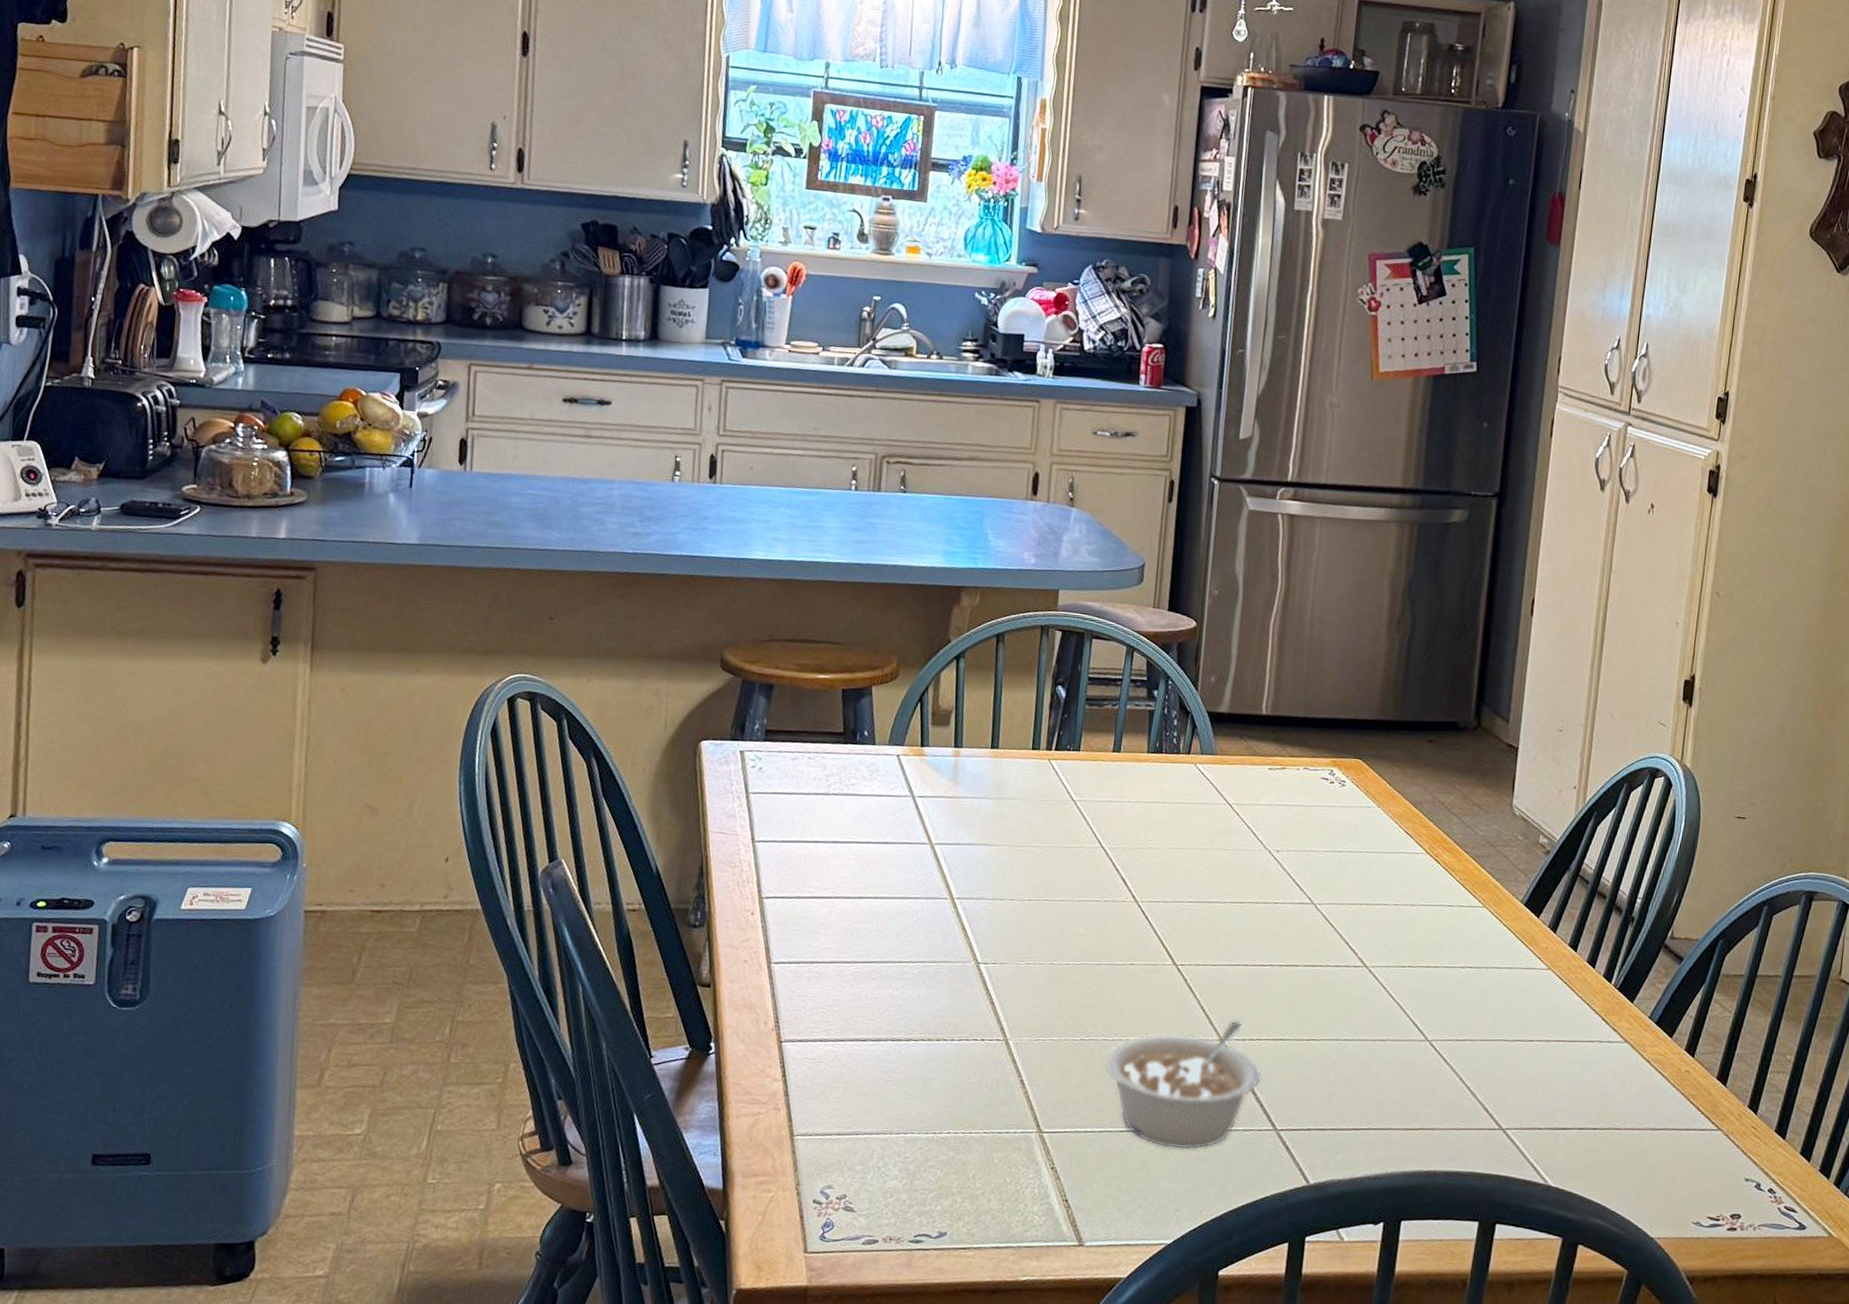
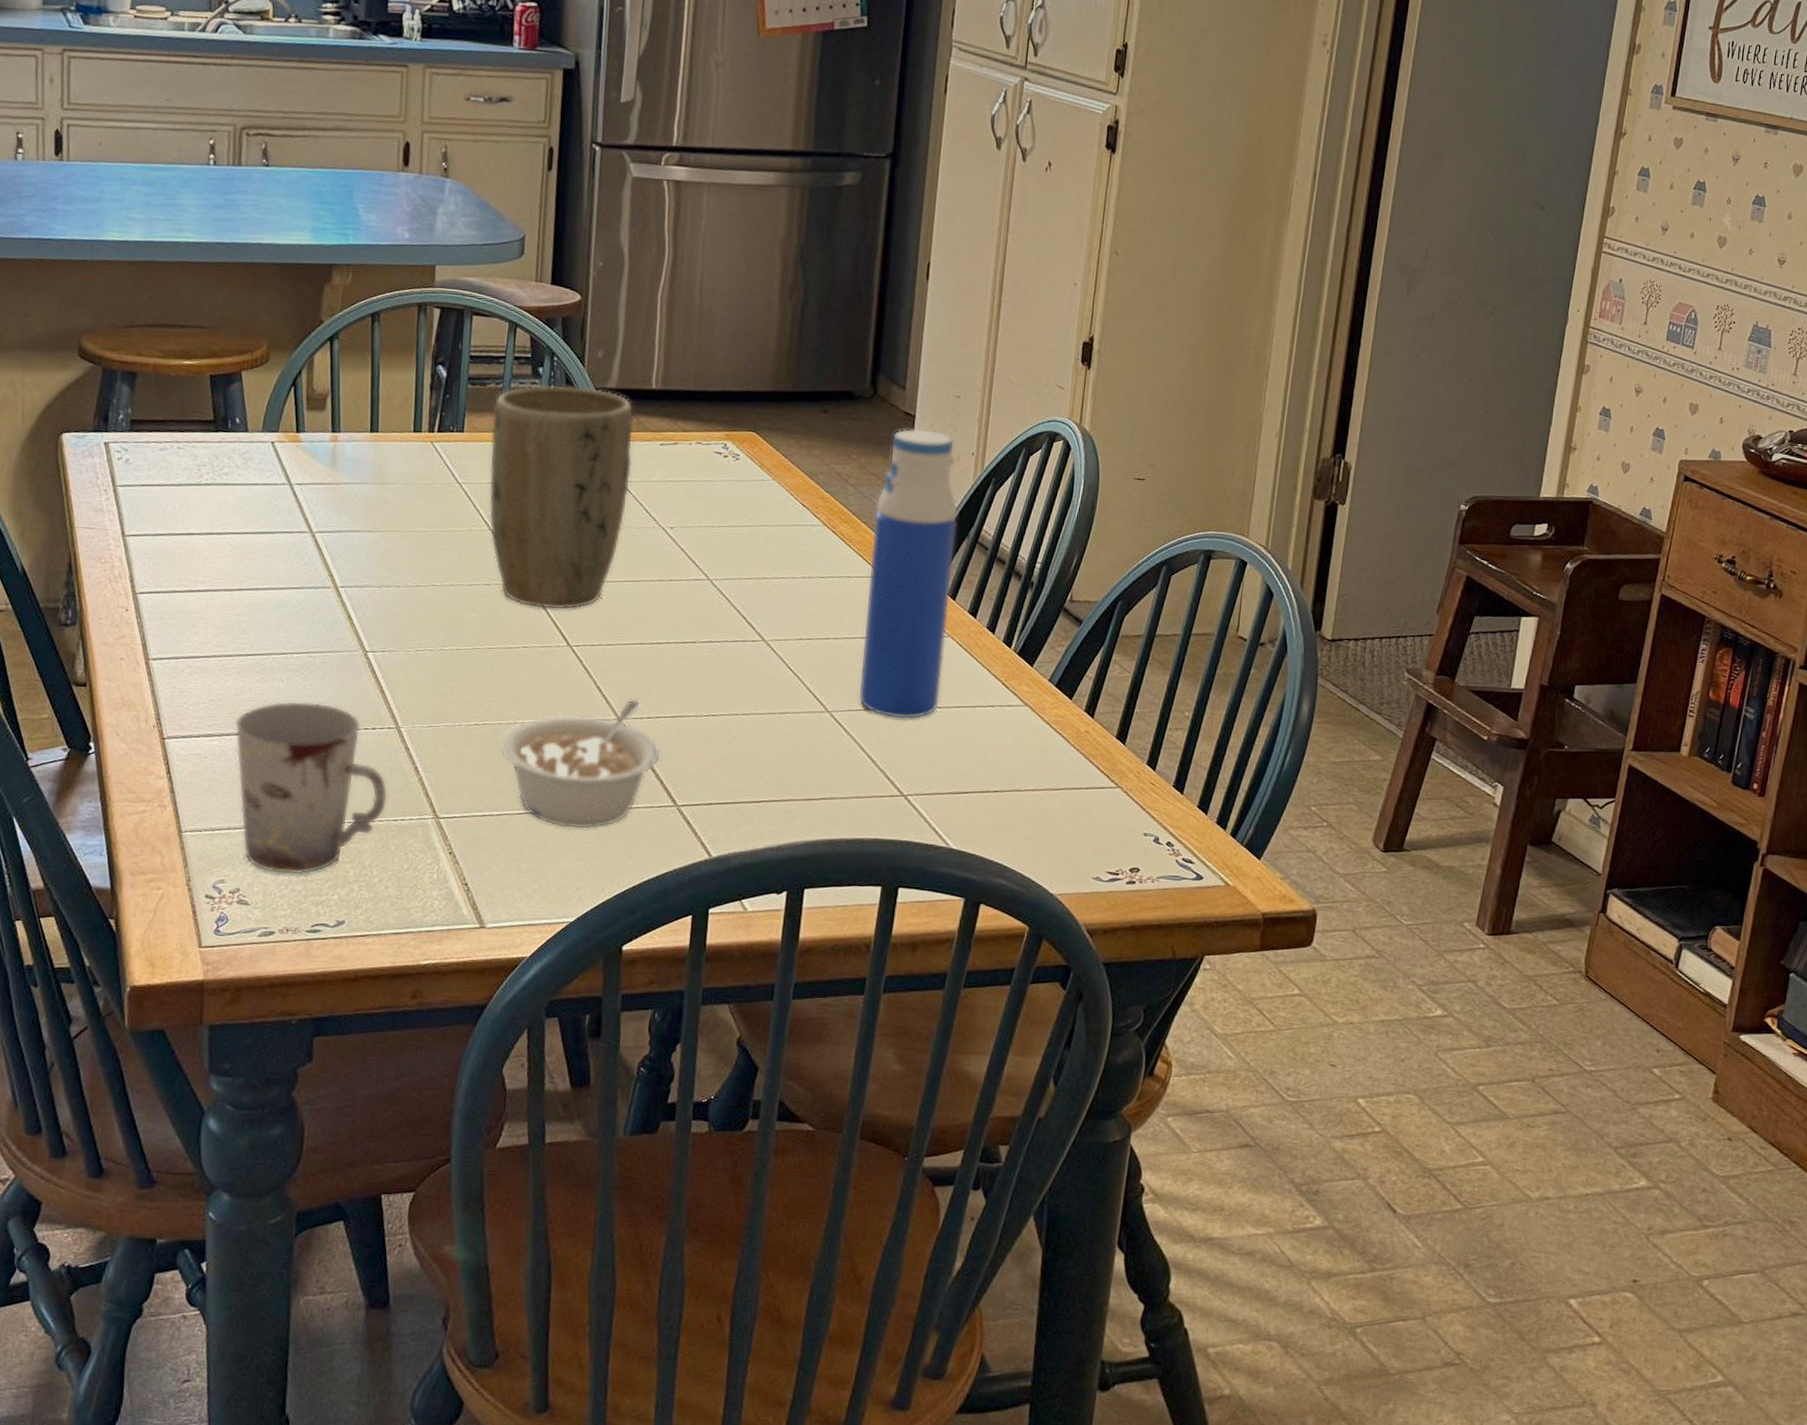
cup: none [849,1009,994,1184] -> present [235,701,388,875]
plant pot: none [1101,707,1244,929] -> present [488,384,634,610]
water bottle: none [1458,760,1559,1052] -> present [858,428,958,719]

